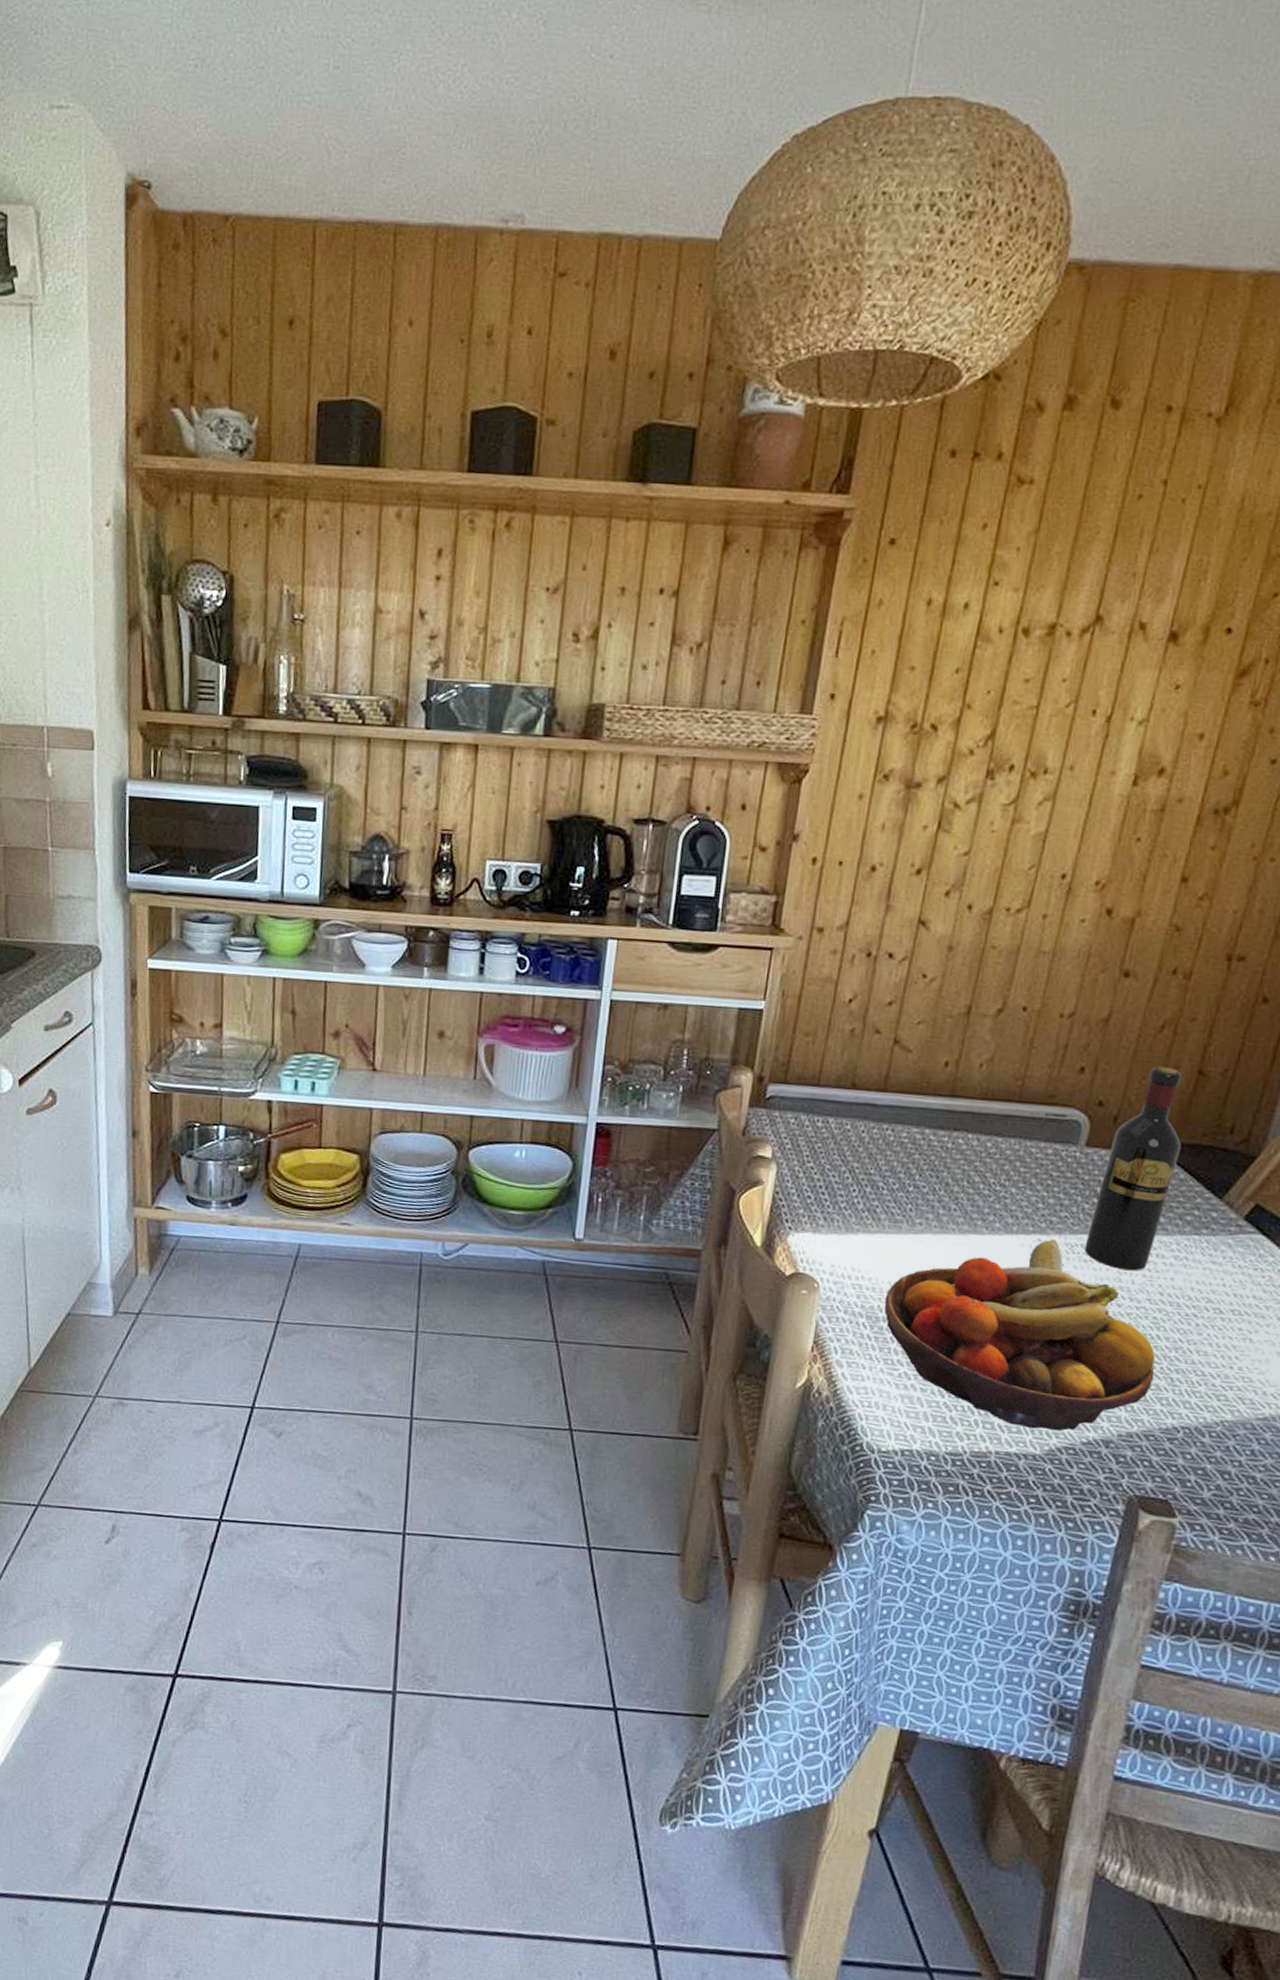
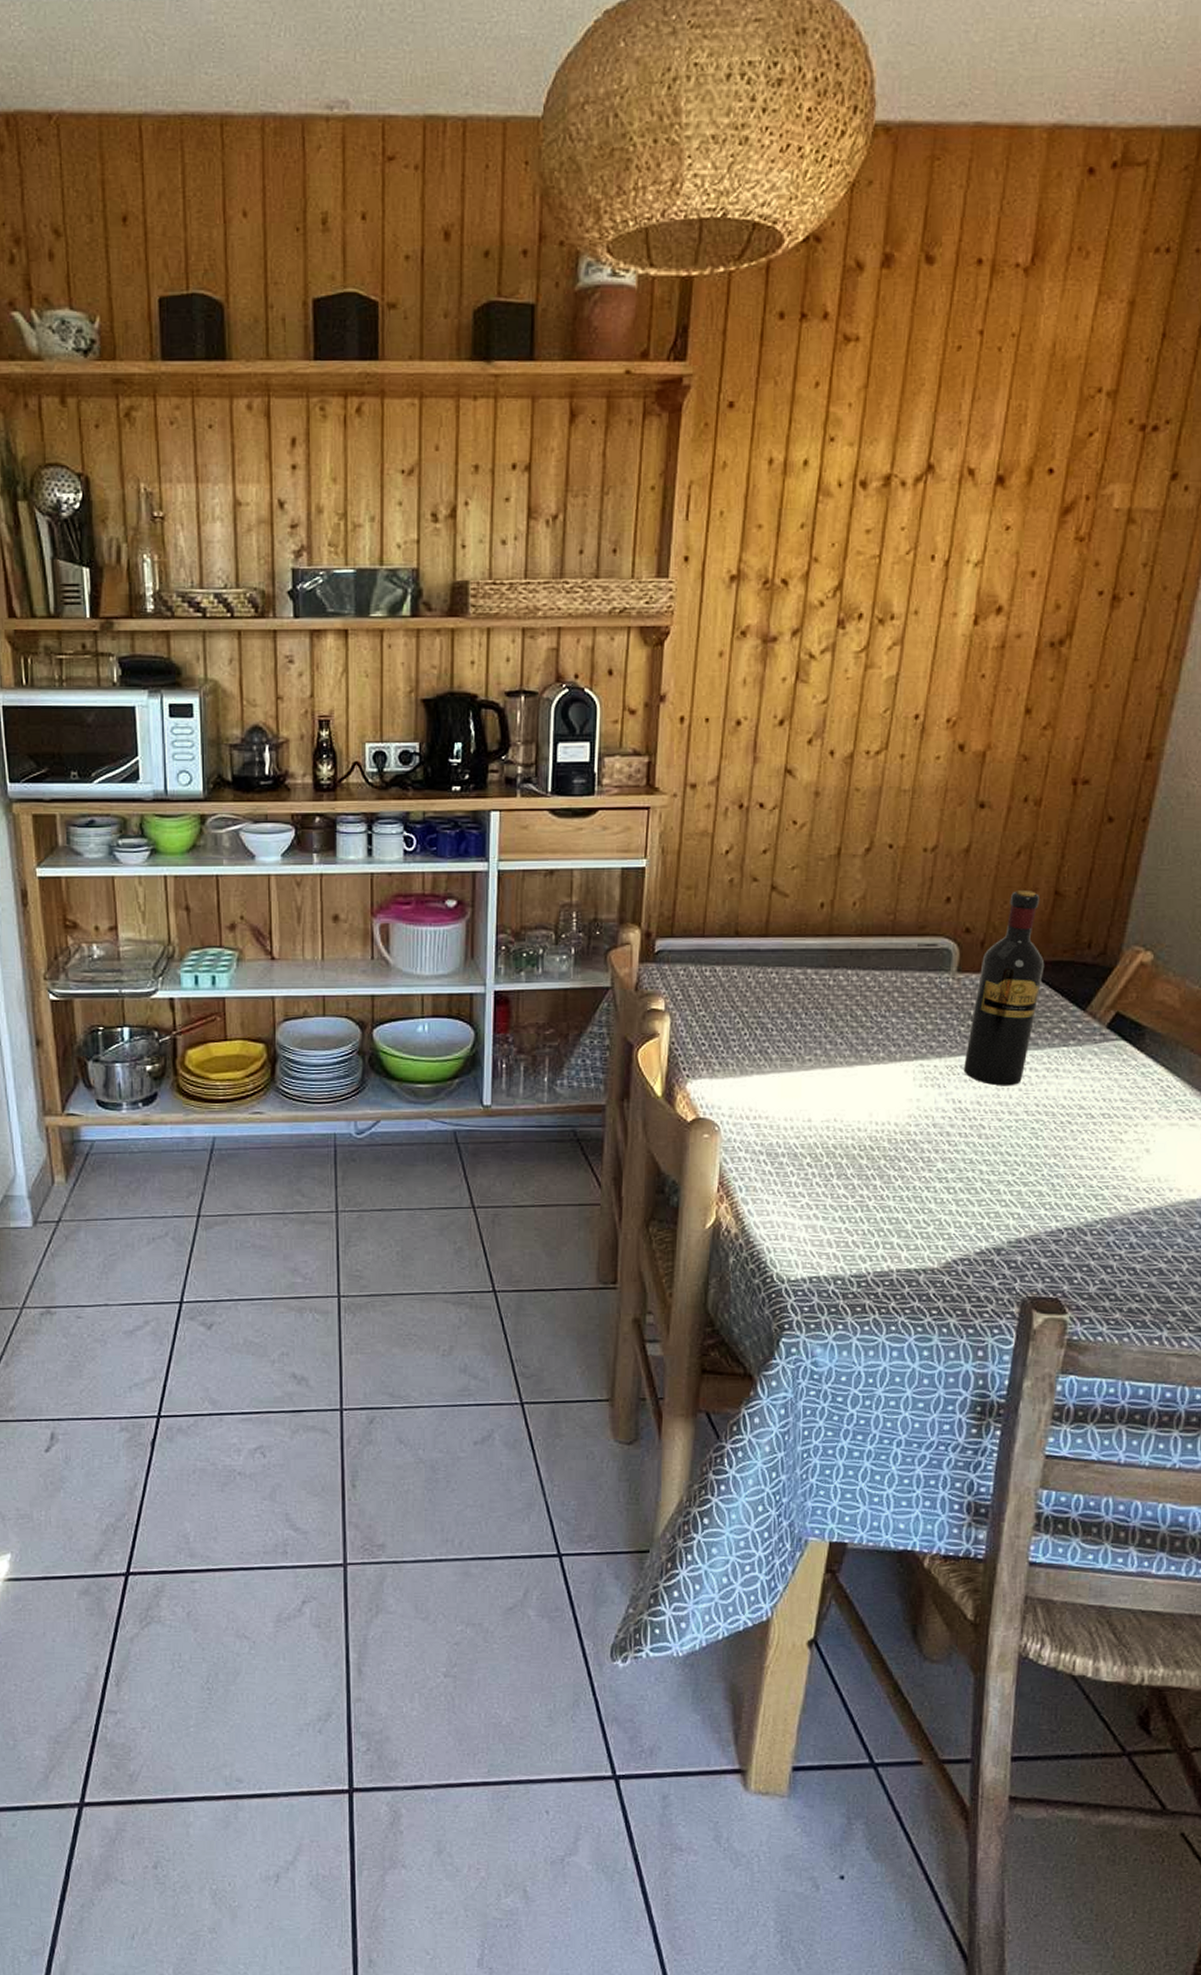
fruit bowl: present [884,1239,1156,1432] -> none [782,1063,1037,1244]

